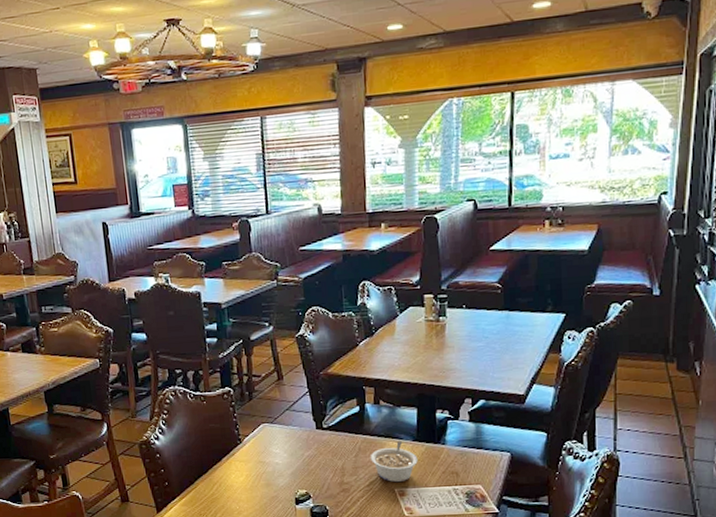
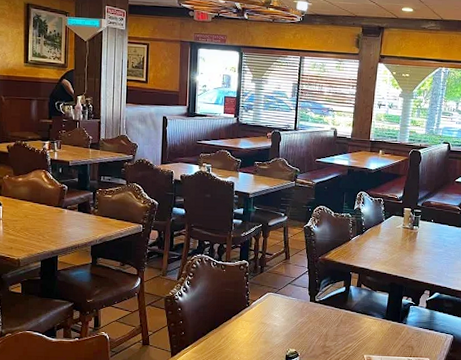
legume: present [370,441,418,483] -> none [348,318,385,350]

